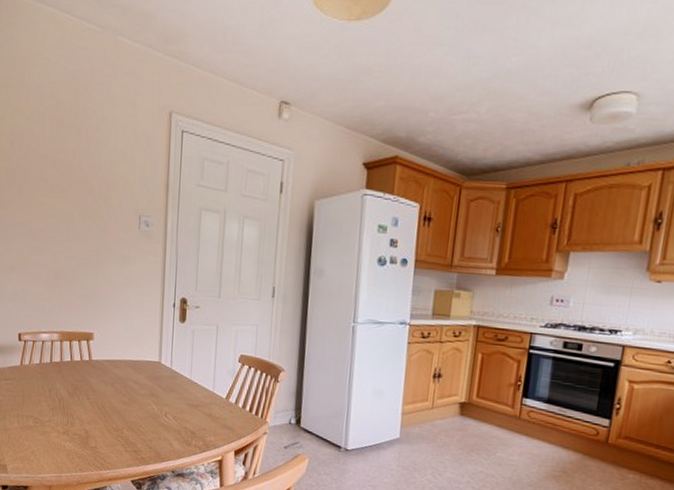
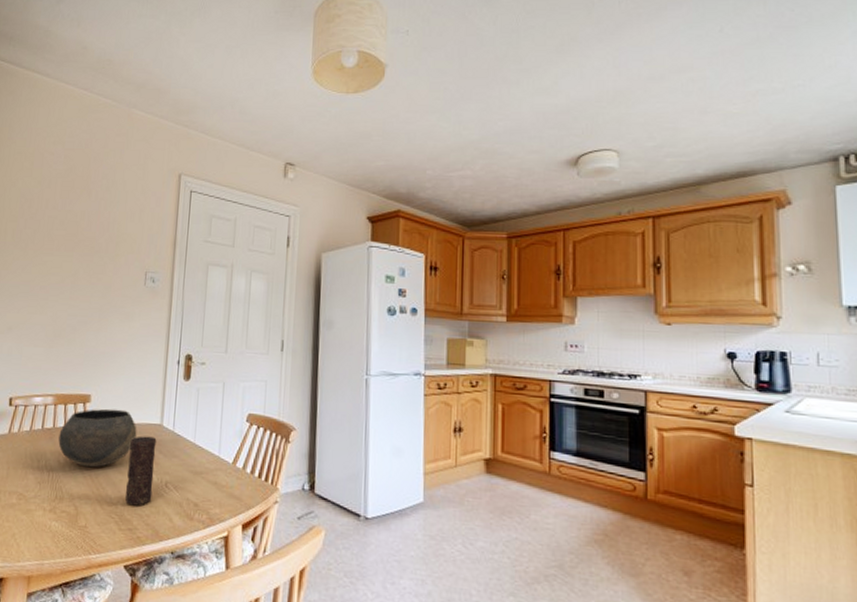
bowl: none [66,346,138,398] -> present [58,408,137,468]
candle: none [129,371,156,432] -> present [125,436,157,506]

